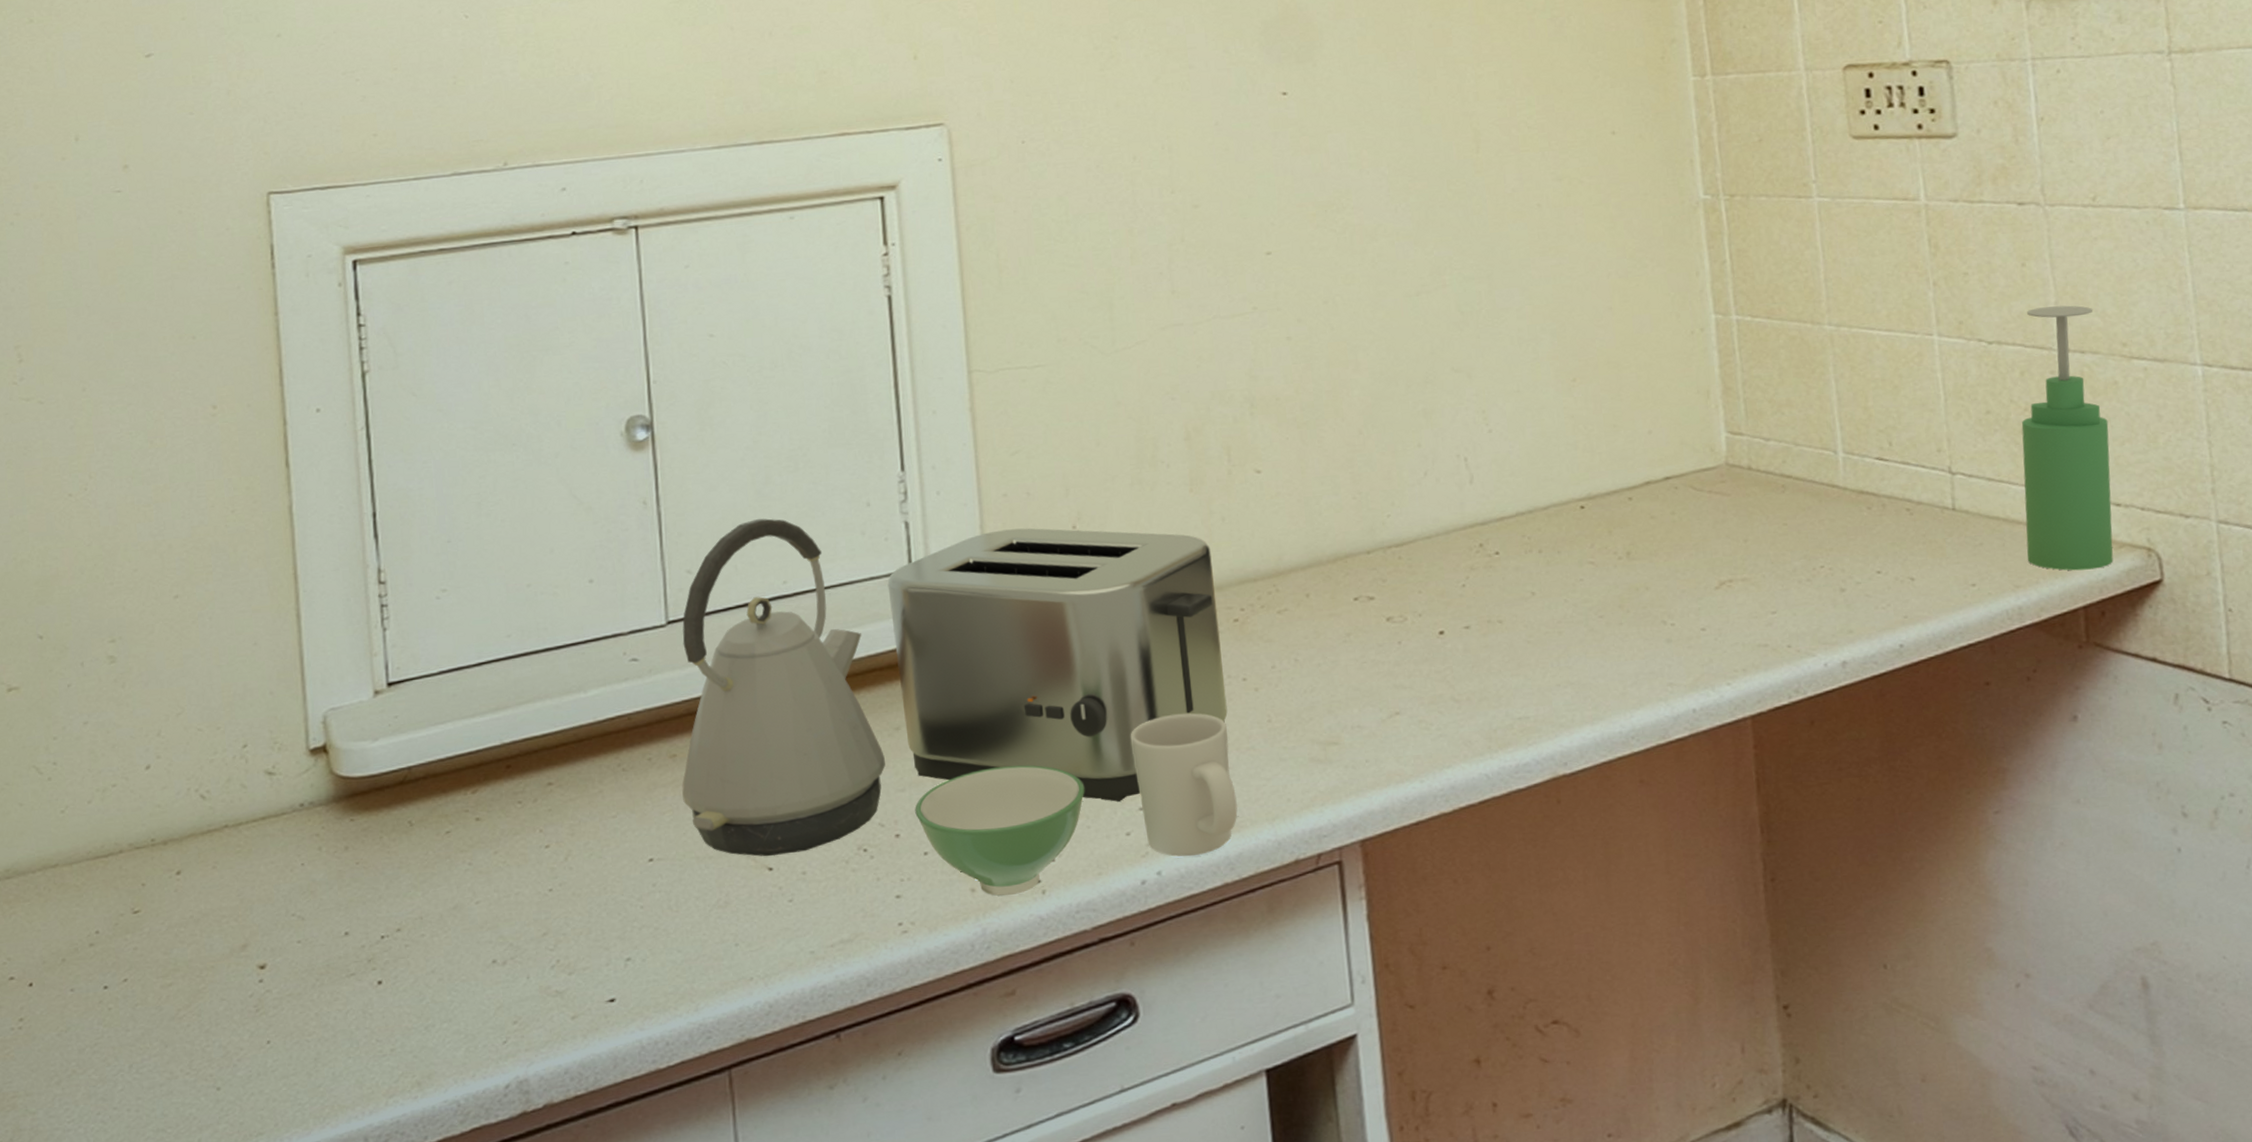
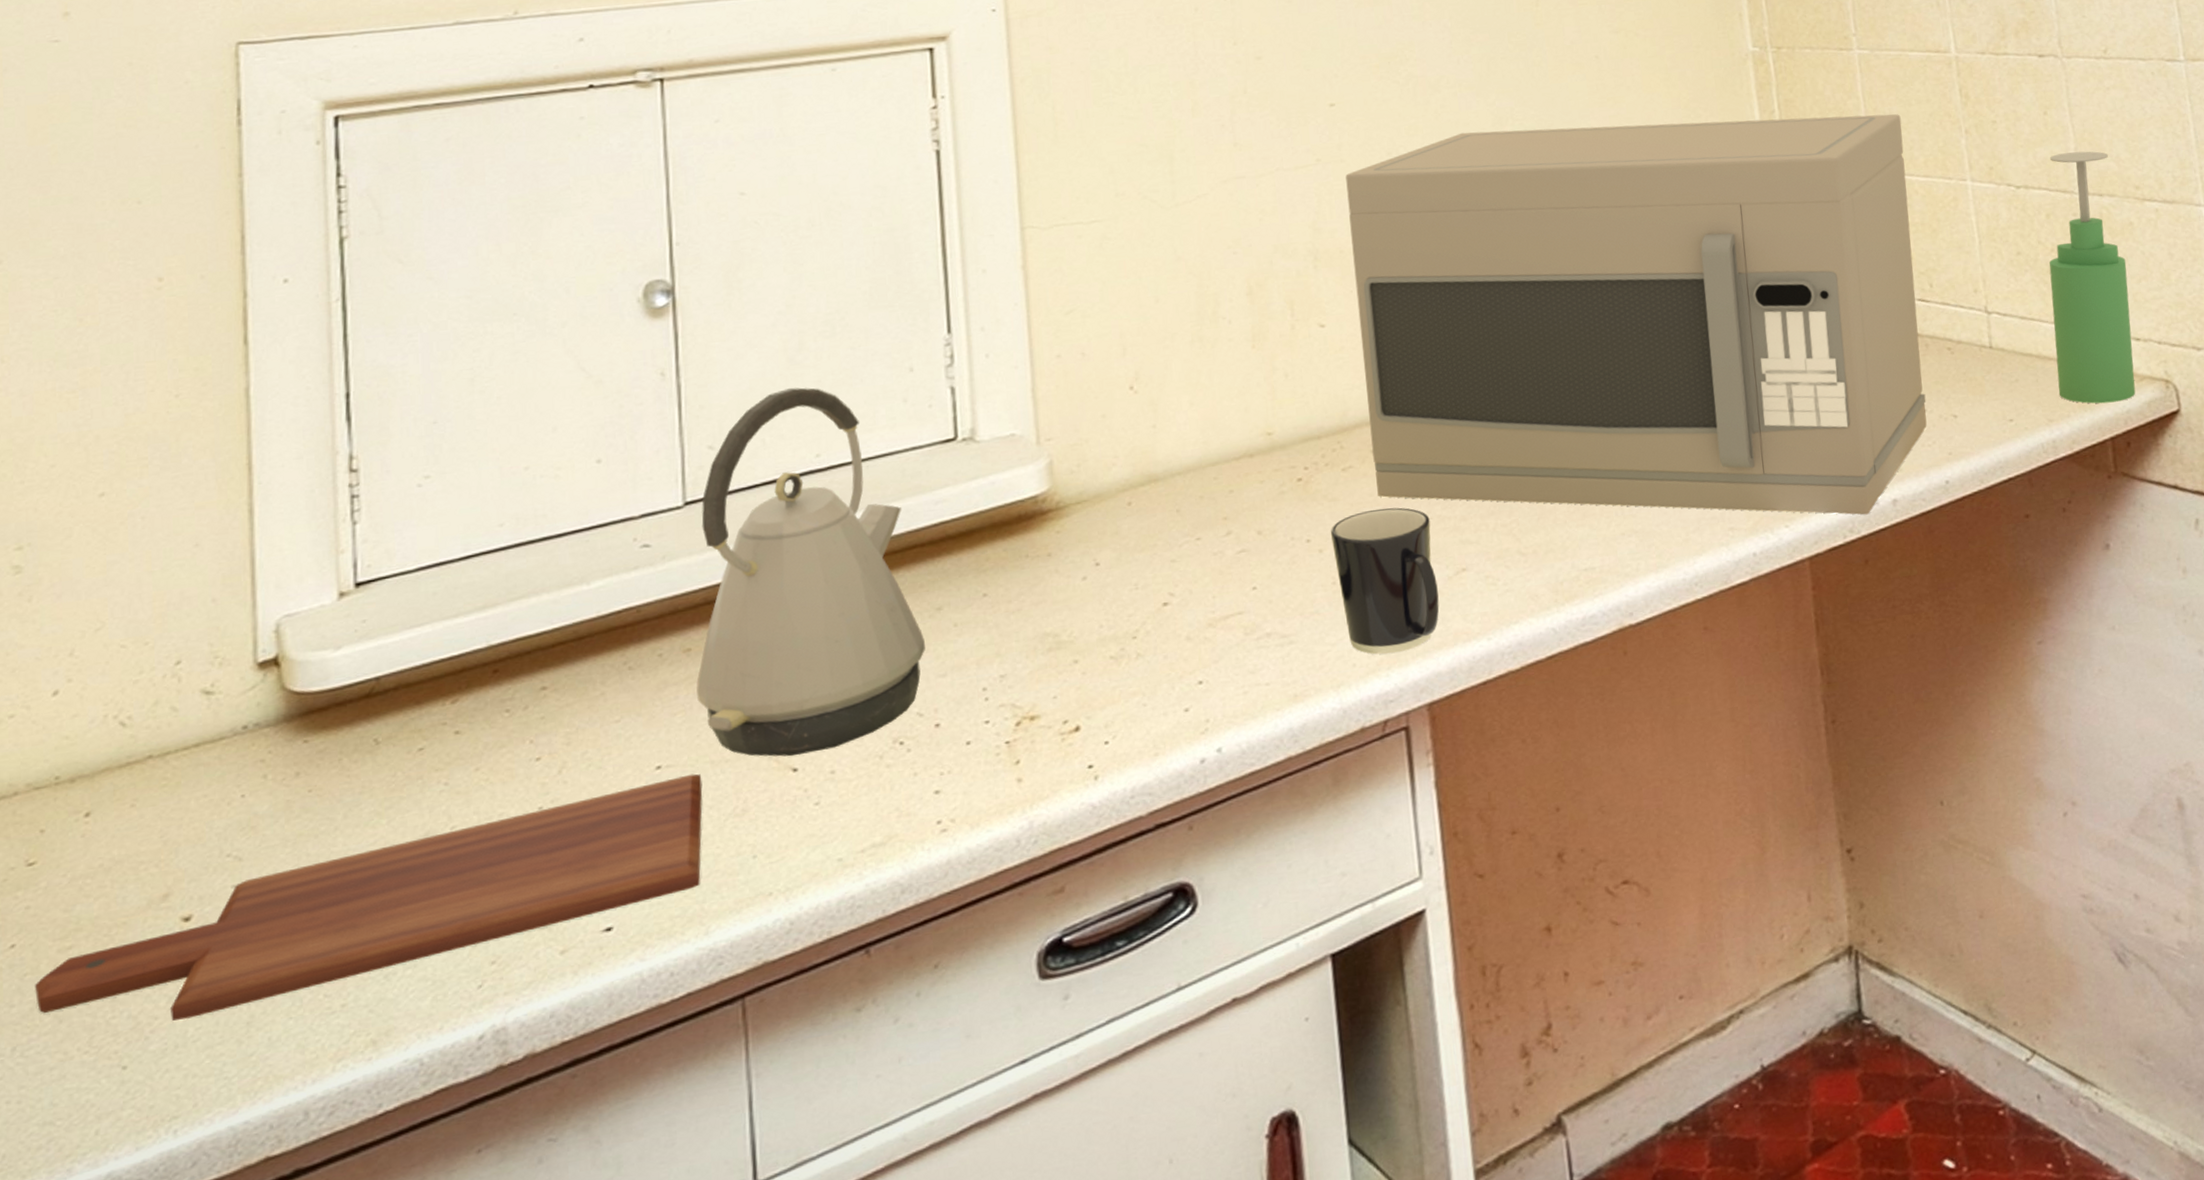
cutting board: none [145,867,690,1052] -> present [35,773,703,1021]
toaster: present [887,528,1228,802] -> none [930,390,1291,677]
bowl: present [915,765,1085,897] -> none [957,641,1141,785]
mug: present [1130,713,1238,857] -> none [1189,578,1302,732]
mug: none [1265,650,1373,791] -> present [1330,507,1440,655]
microwave: none [1282,265,1882,676] -> present [1345,114,1927,515]

